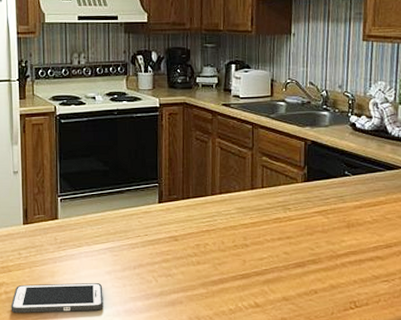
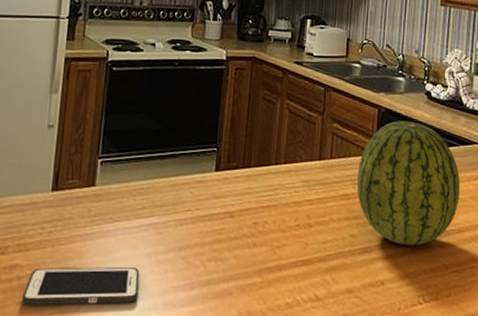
fruit: none [287,151,387,261] -> present [356,120,460,246]

